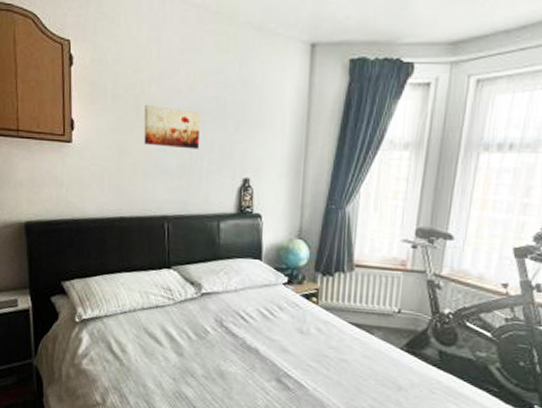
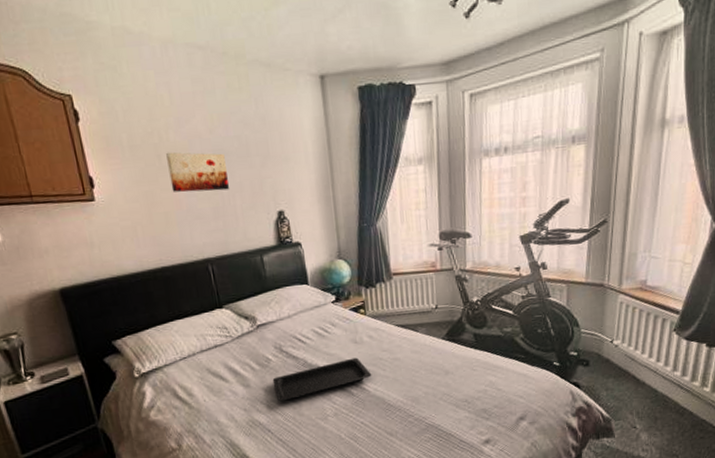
serving tray: none [207,348,314,380] -> present [272,357,372,402]

